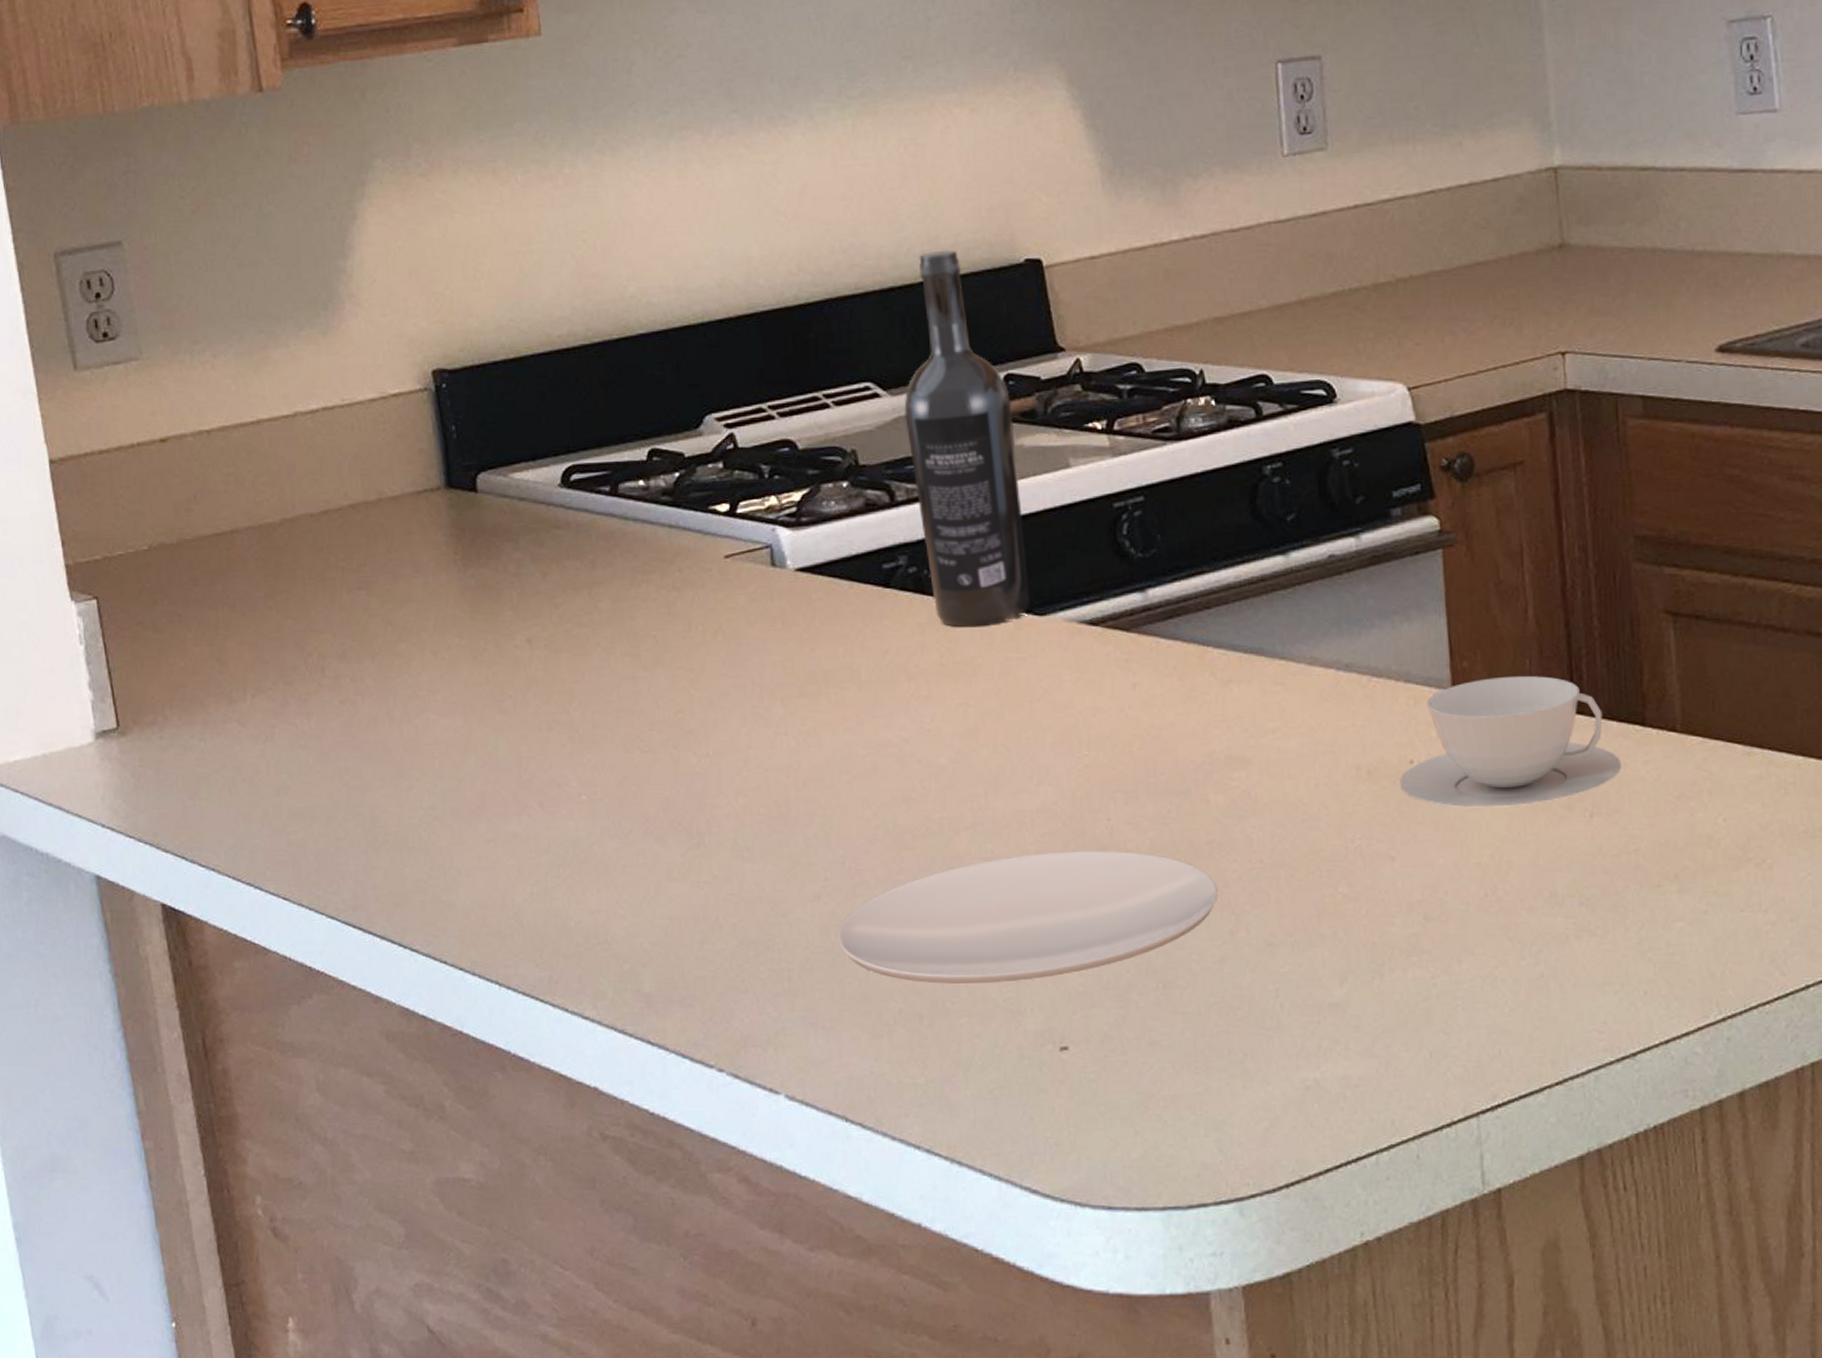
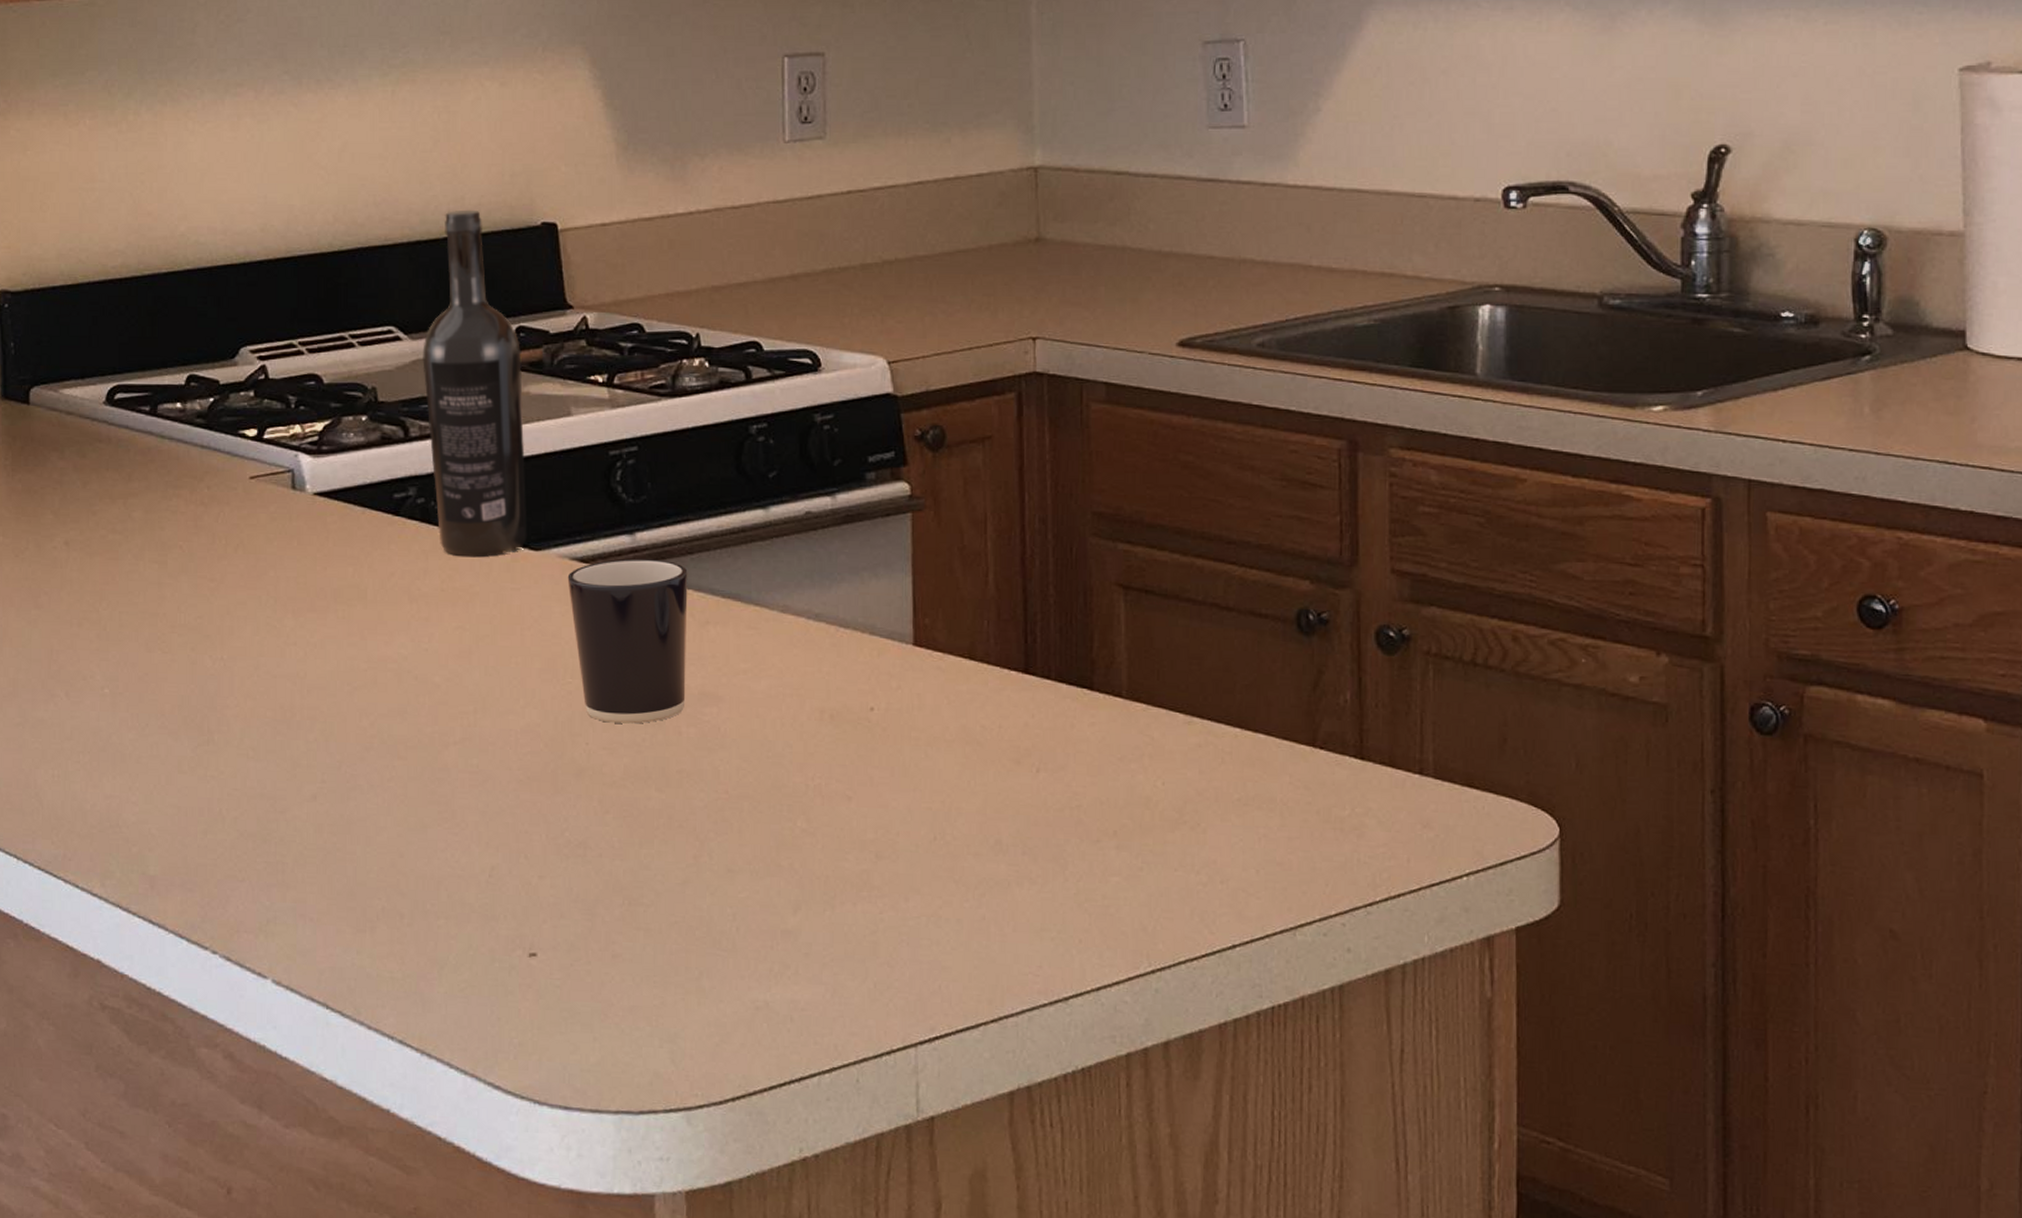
plate: present [838,850,1218,985] -> none [330,770,685,890]
mug: none [1076,616,1212,796] -> present [567,558,688,724]
teacup: present [1400,675,1622,808] -> none [860,635,1069,758]

